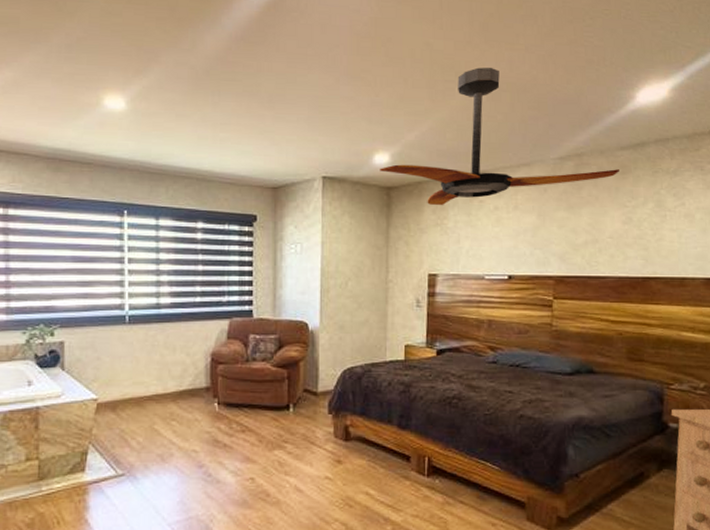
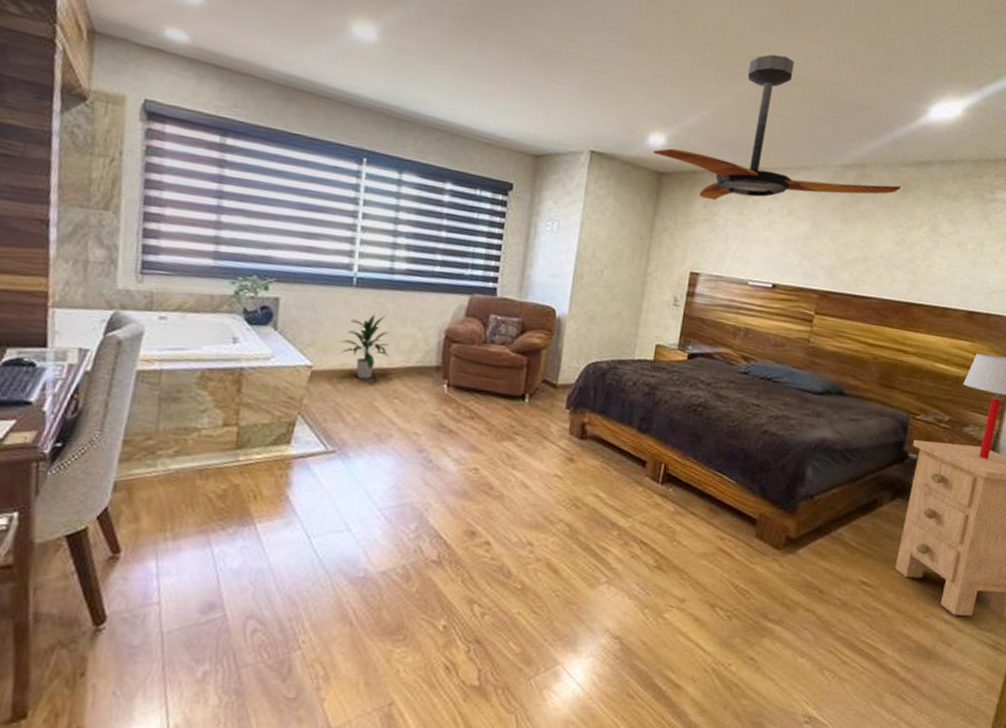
indoor plant: none [121,347,164,405] -> present [341,315,389,379]

